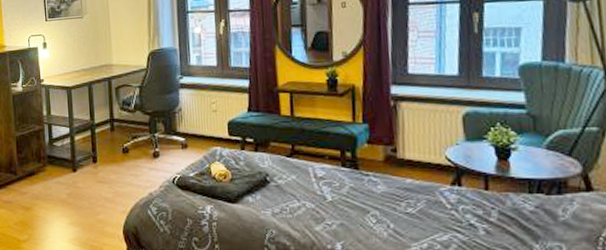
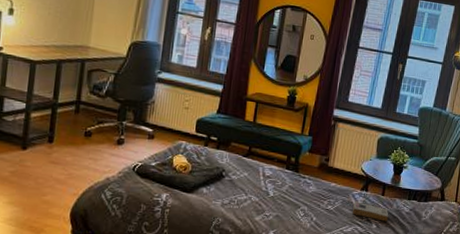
book: none [444,200,503,225] -> present [352,201,389,222]

